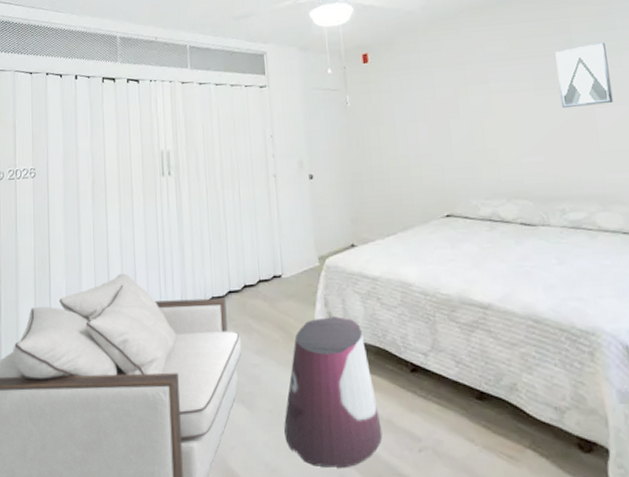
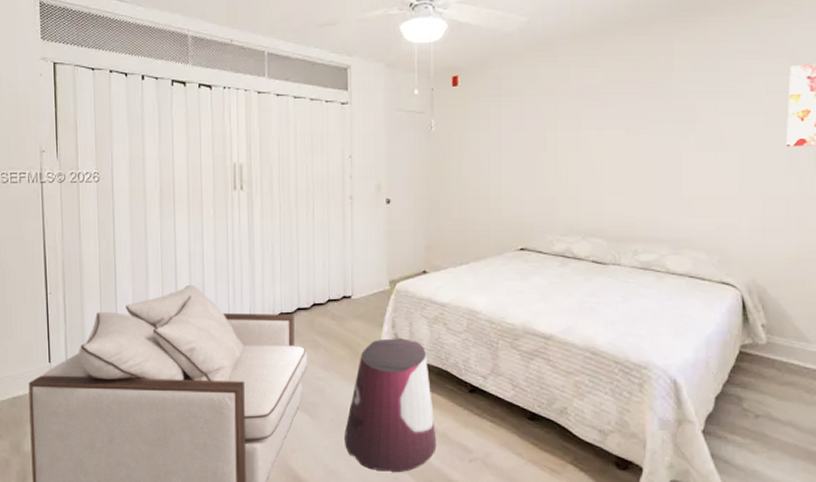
wall art: present [555,42,614,109] -> none [650,83,705,150]

